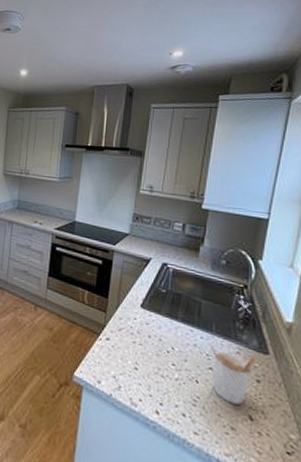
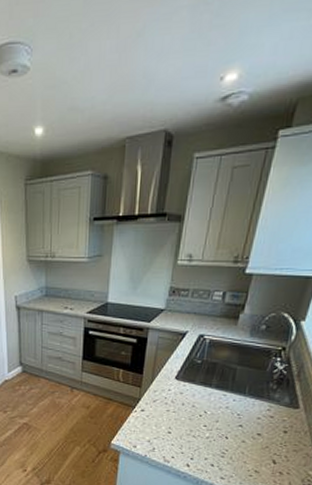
utensil holder: present [209,343,258,405] -> none [240,404,288,453]

